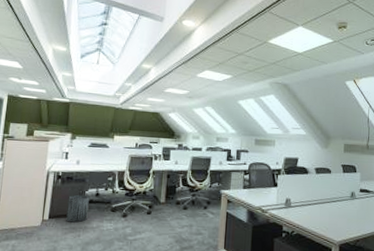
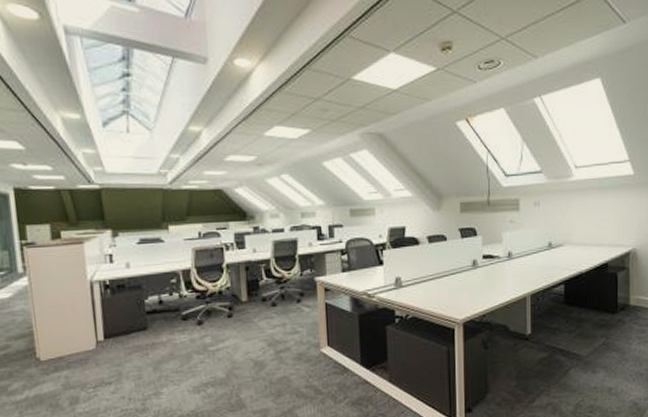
trash can: present [66,194,90,223] -> none [124,304,154,340]

